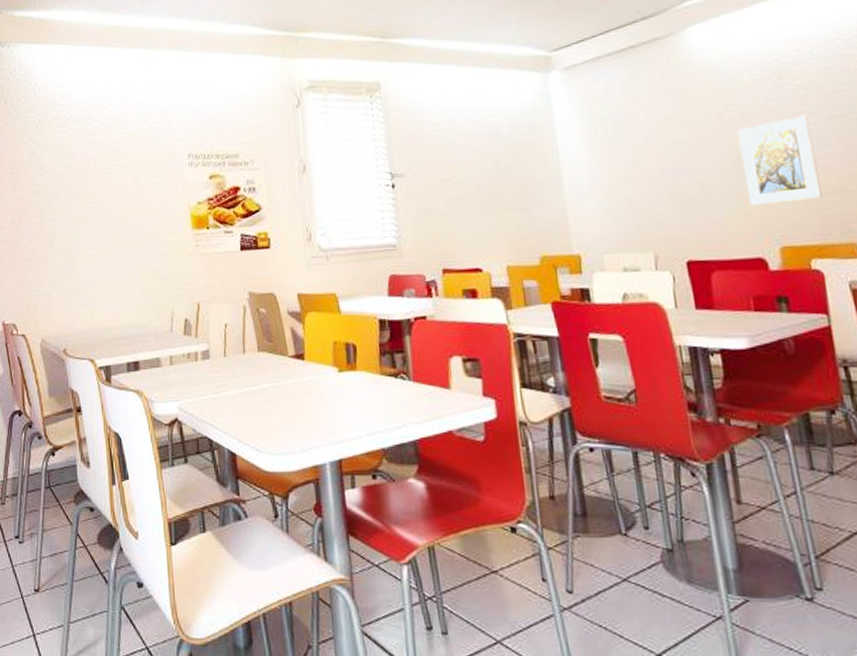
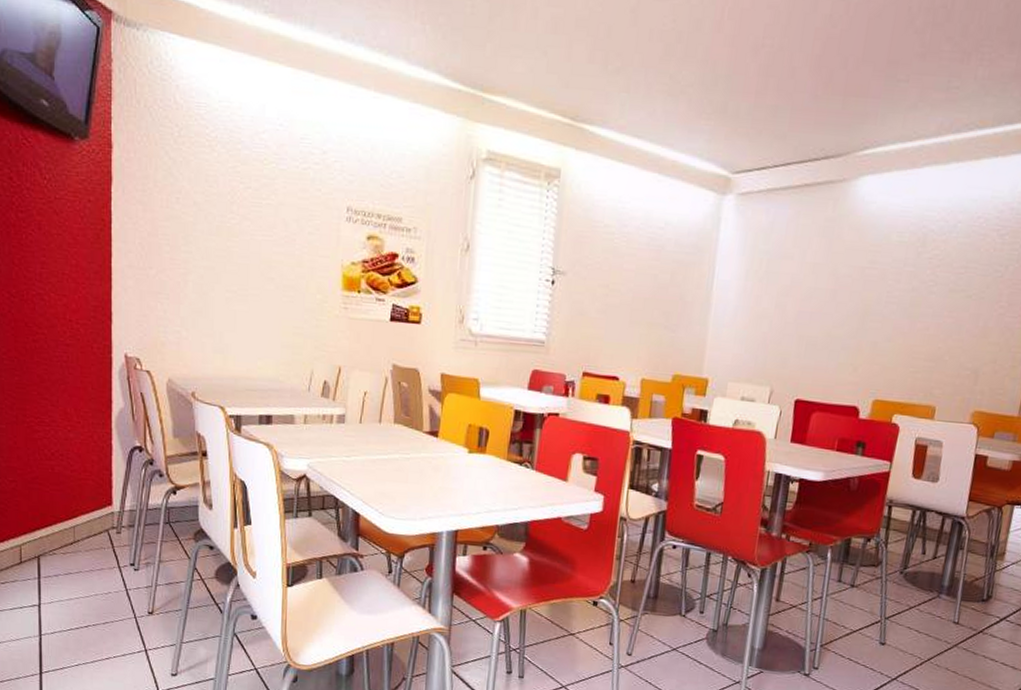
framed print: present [737,115,822,206] -> none [862,284,933,363]

